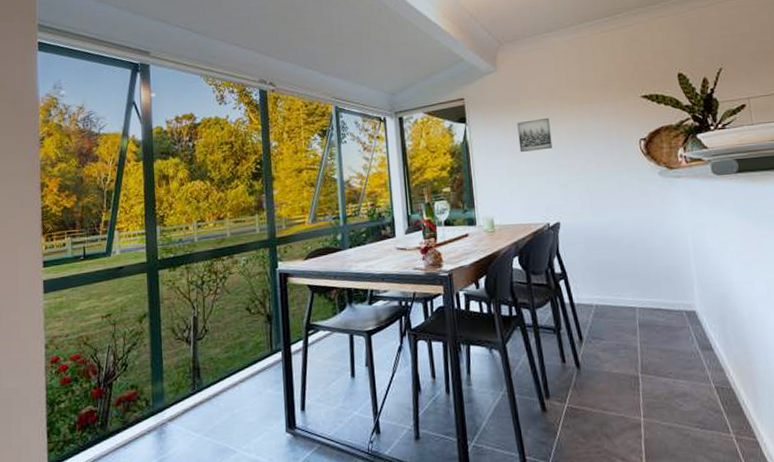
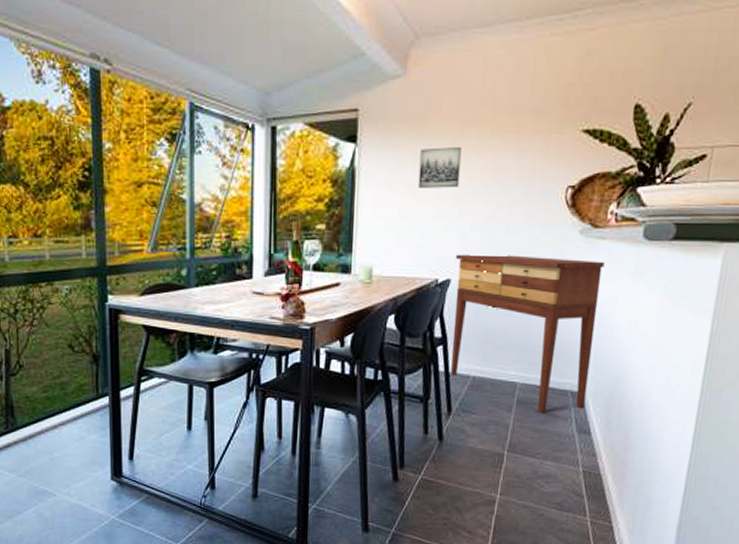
console table: none [560,195,701,334] -> present [451,254,605,414]

